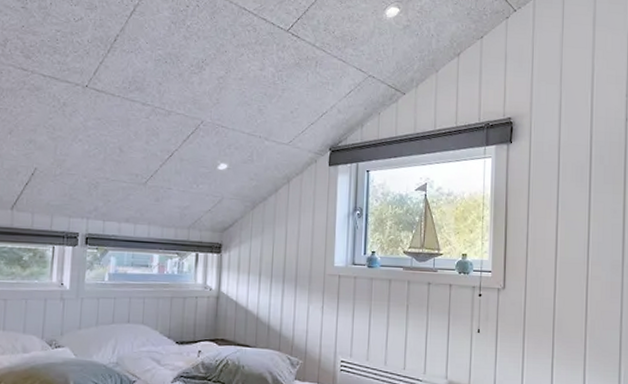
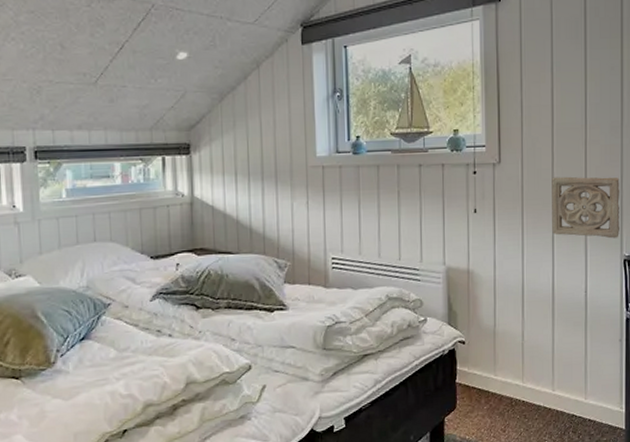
wall ornament: none [552,307,619,371] -> present [552,176,619,239]

